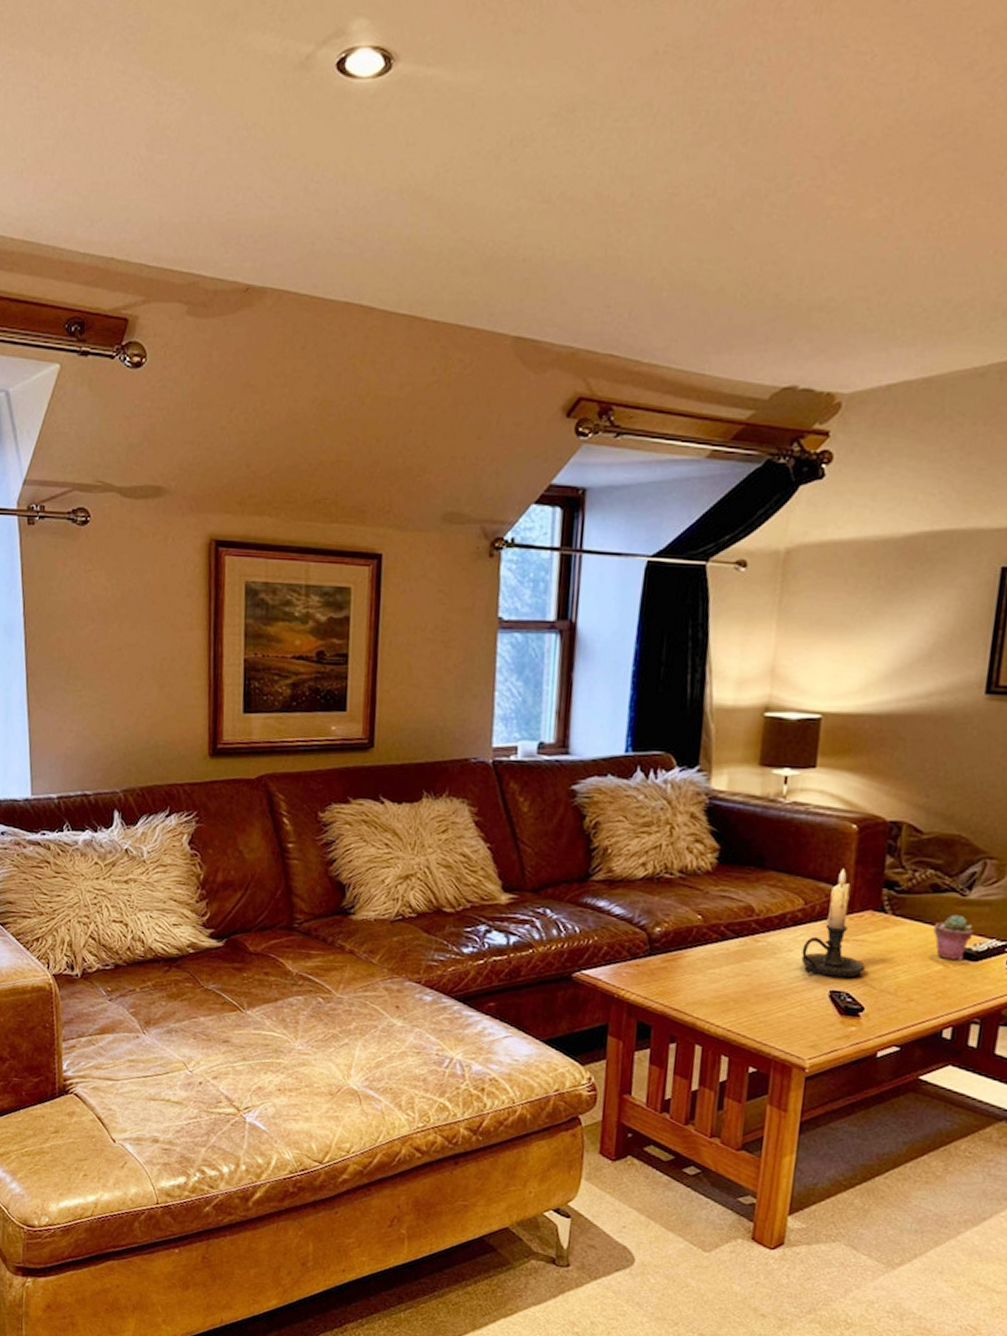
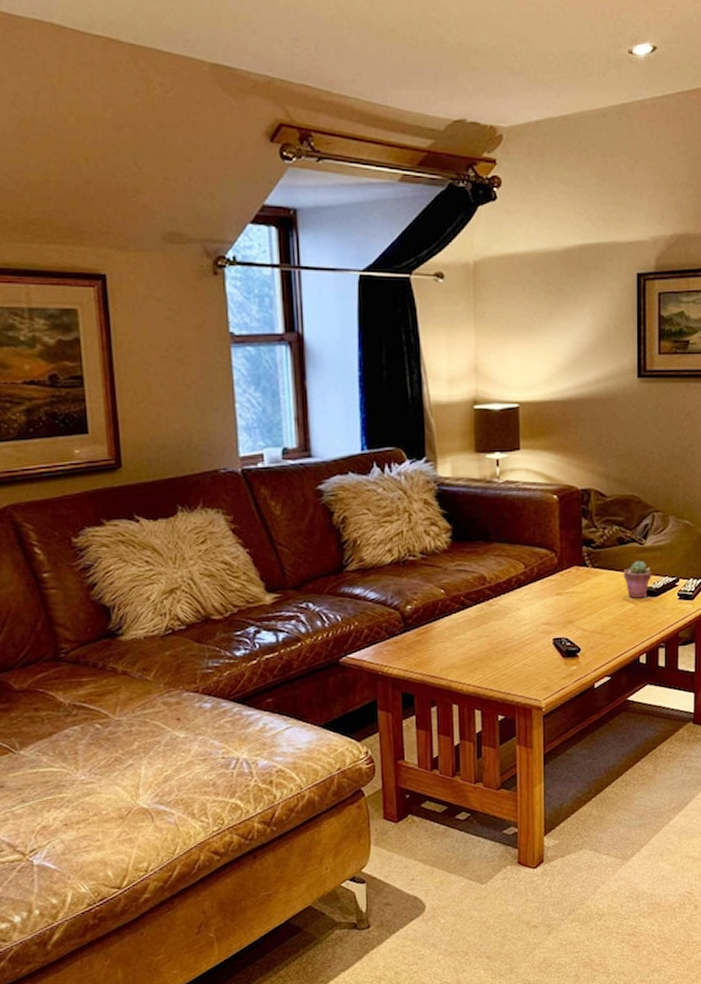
candle holder: present [801,867,865,978] -> none [528,533,577,628]

